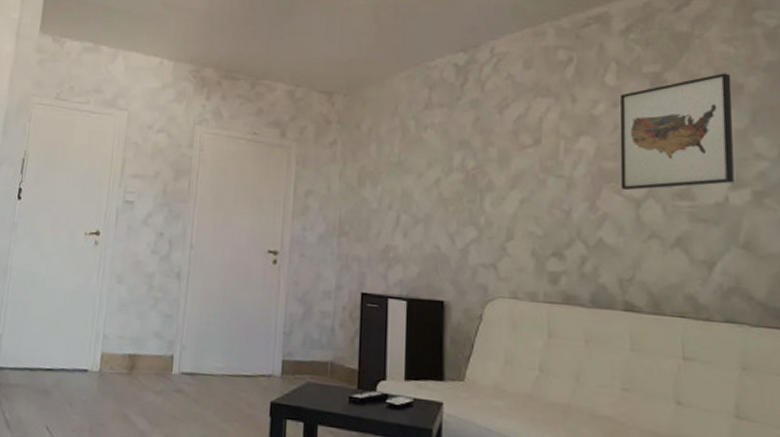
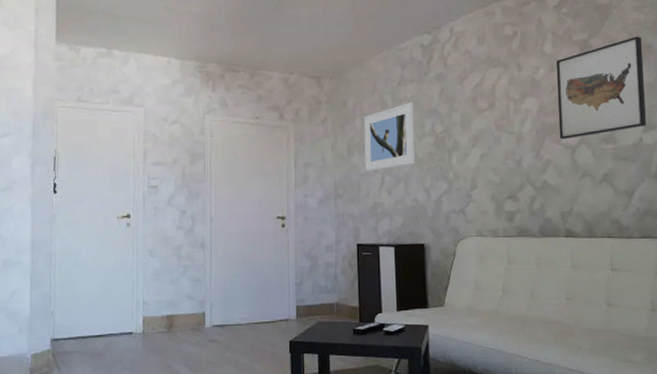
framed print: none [377,129,441,208] -> present [363,102,416,172]

